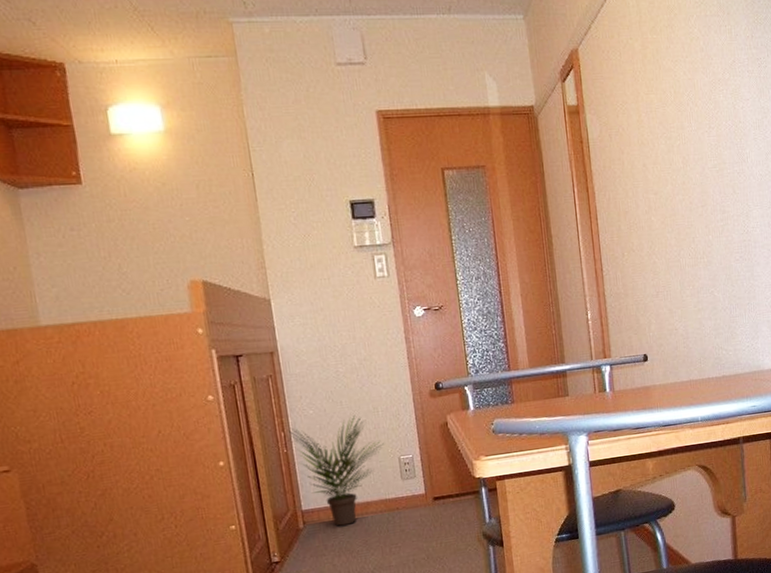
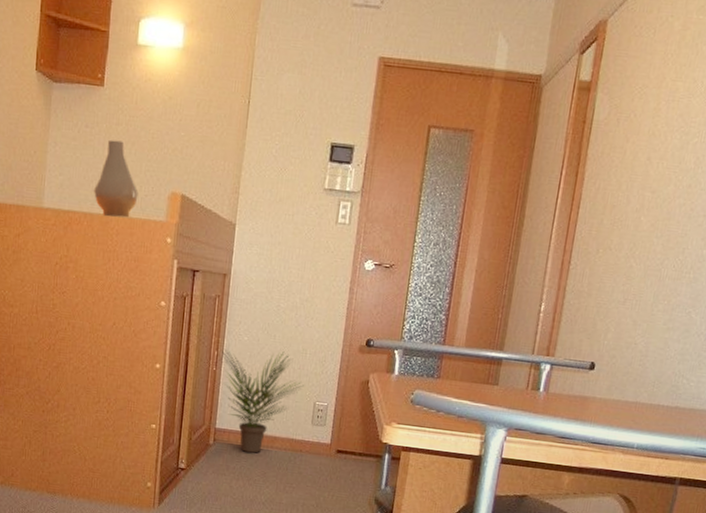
vase: none [97,238,153,321] -> present [93,139,139,218]

